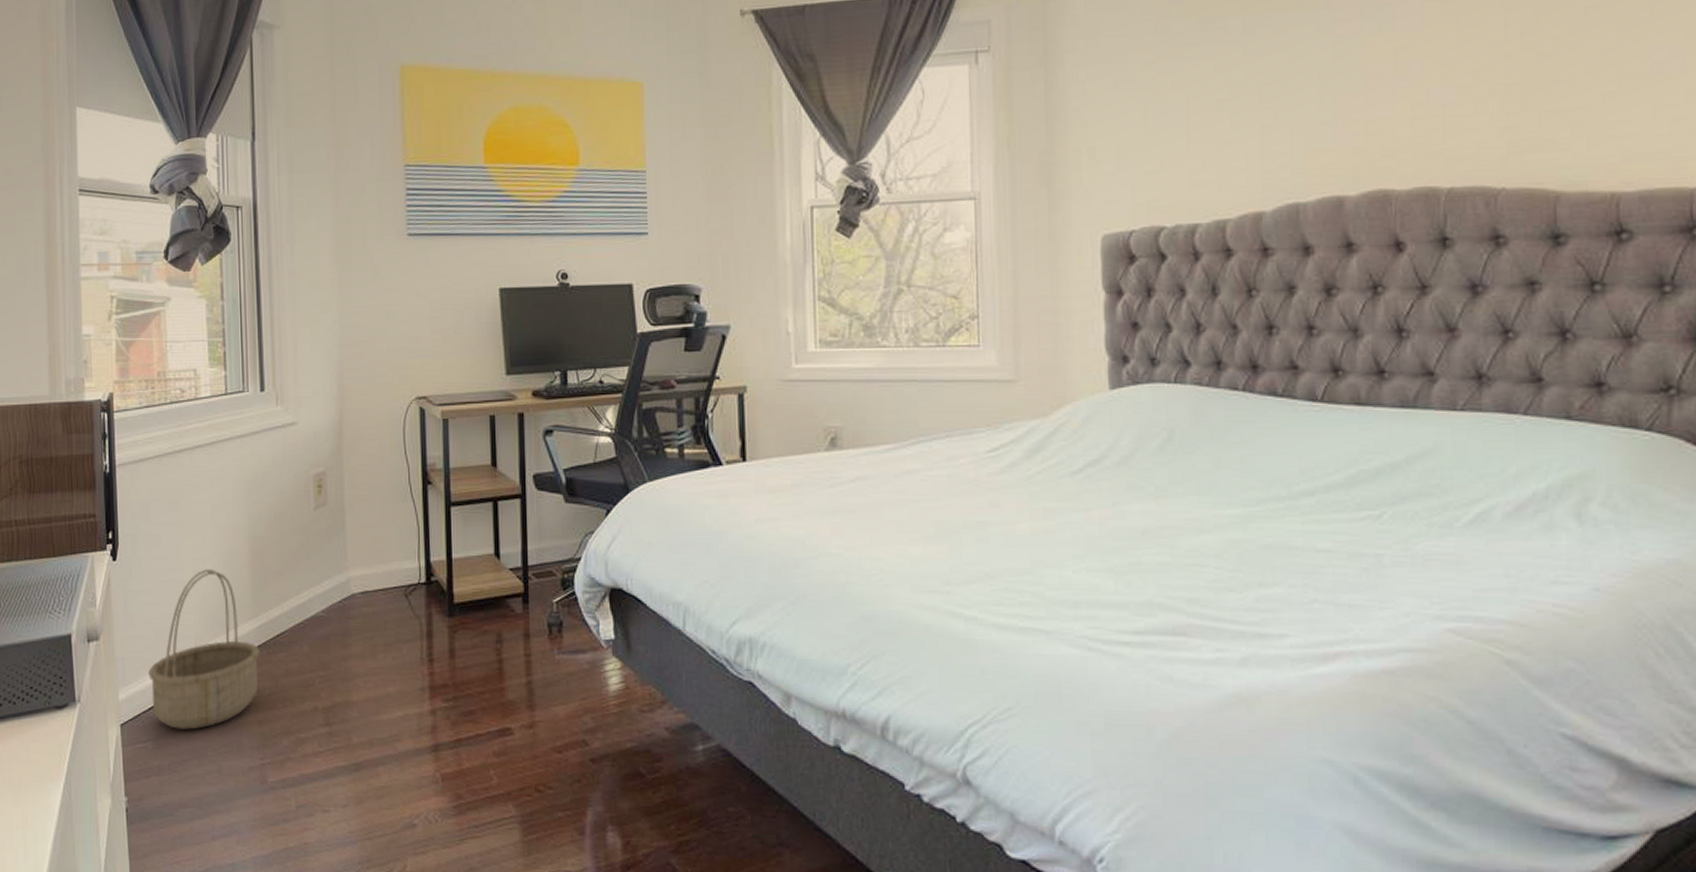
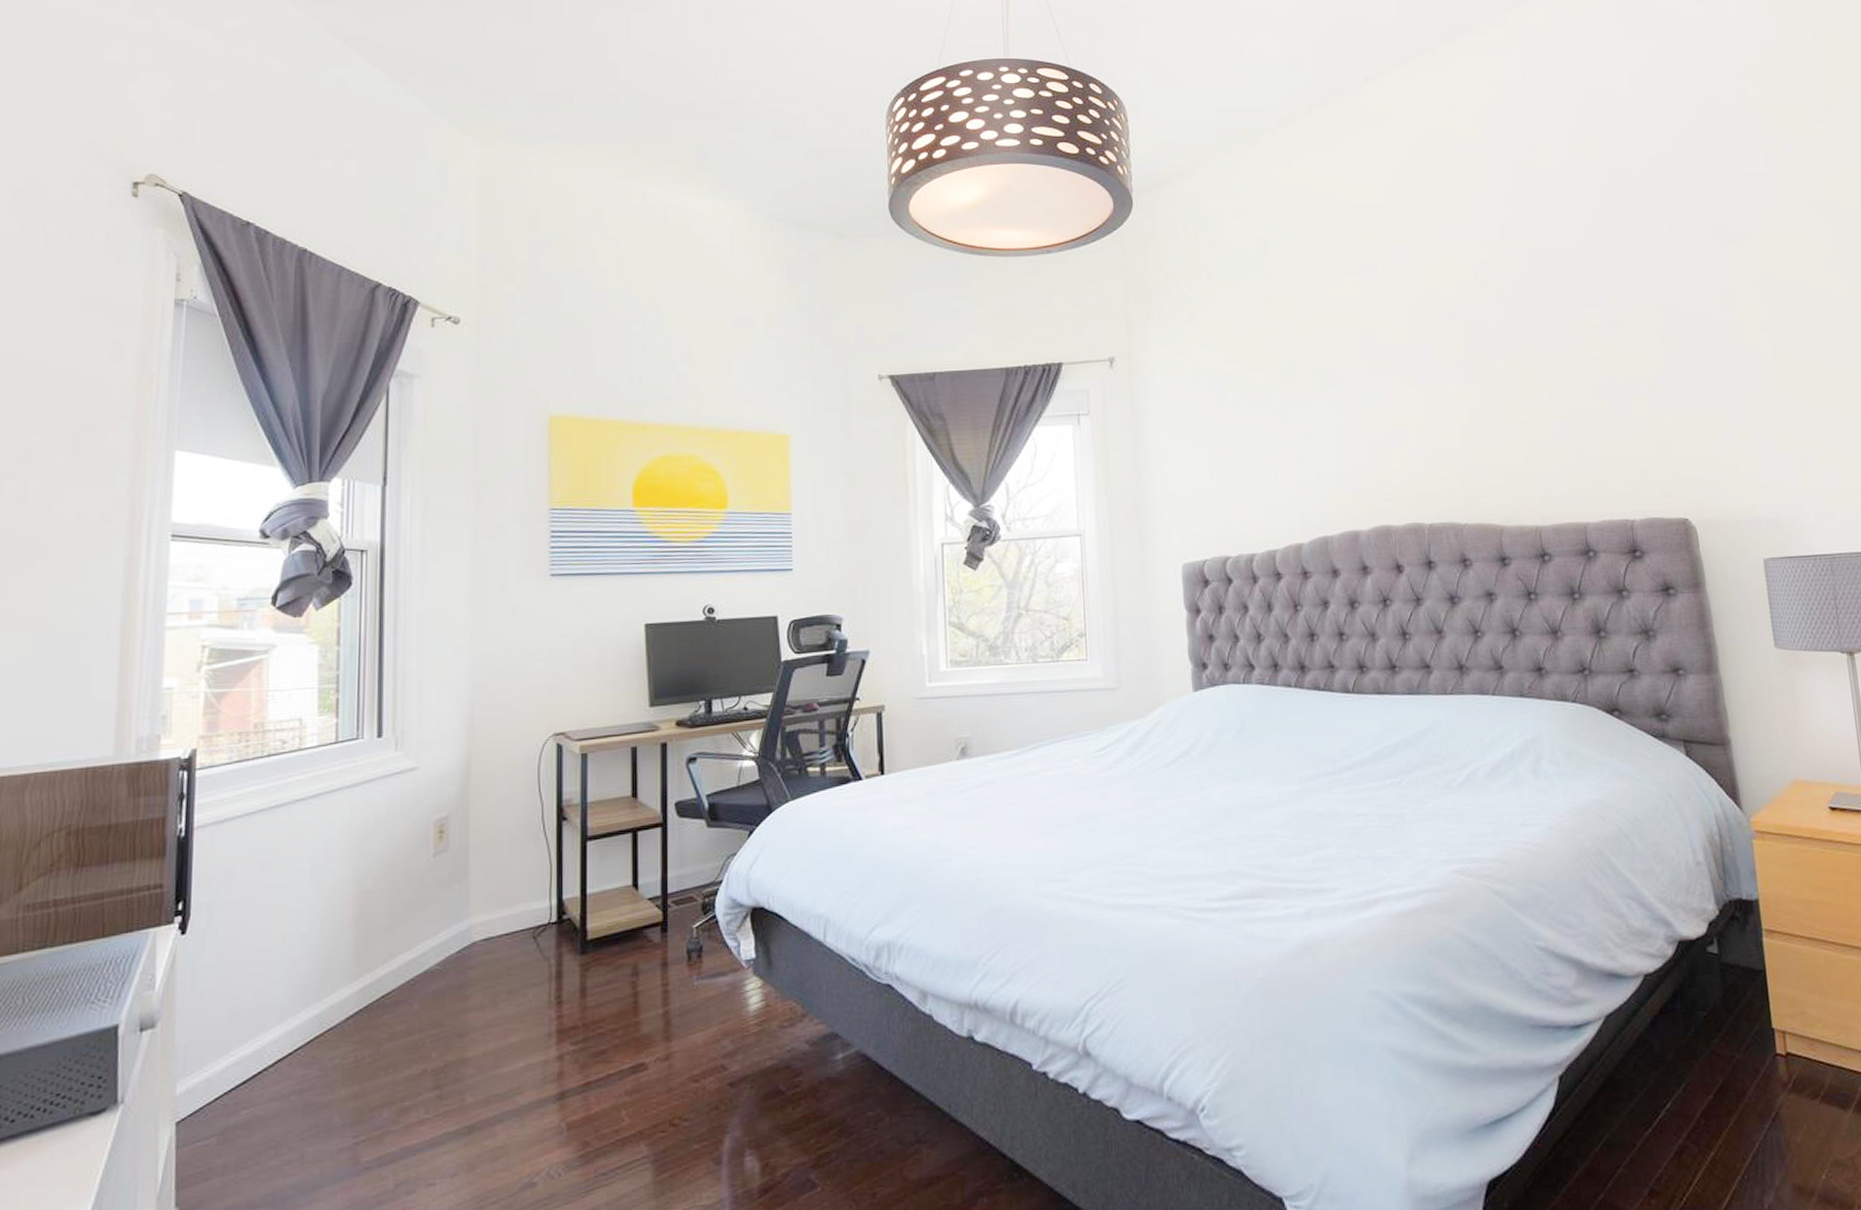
basket: present [148,569,260,730] -> none [218,932,361,1118]

